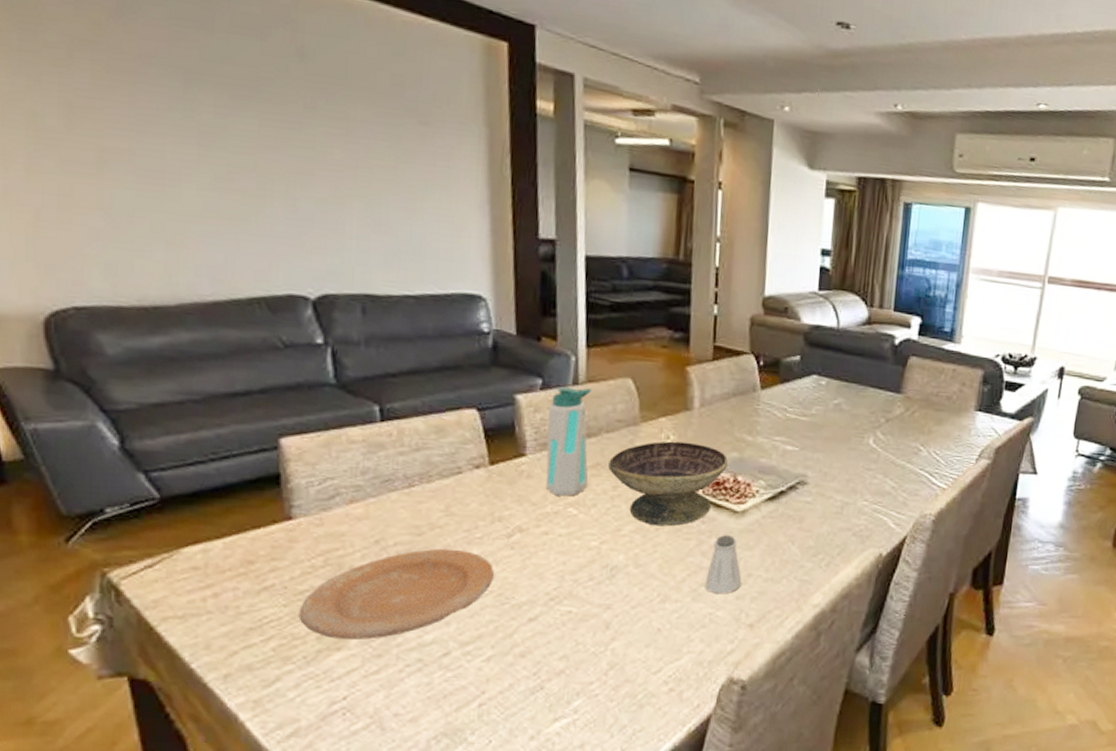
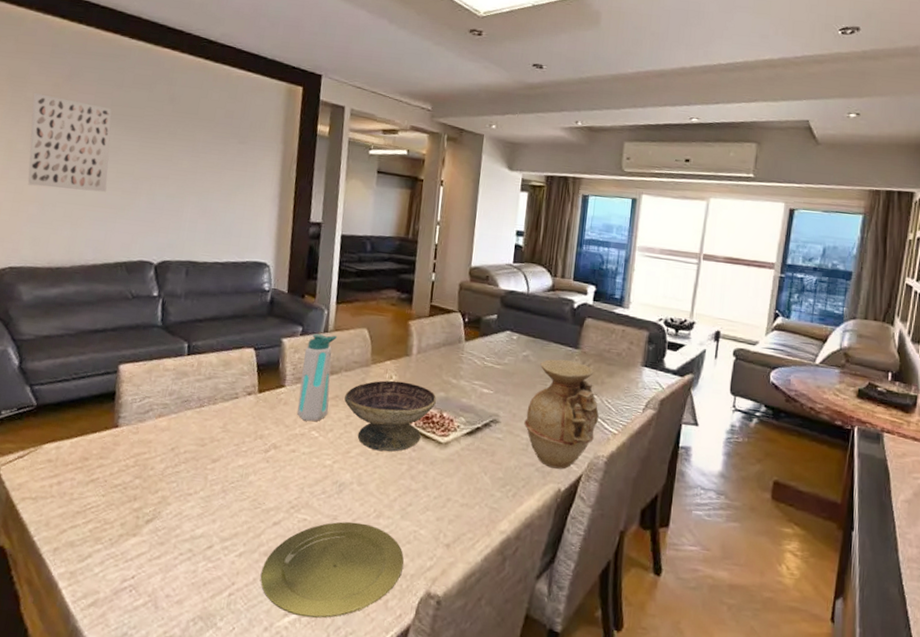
wall art: none [58,34,215,196] -> present [27,92,112,193]
plate: present [298,548,494,640] -> none [111,458,252,529]
plate: none [518,609,699,720] -> present [260,521,404,619]
saltshaker: present [704,535,742,594] -> none [411,462,442,515]
vase: none [837,406,926,532] -> present [524,359,599,469]

